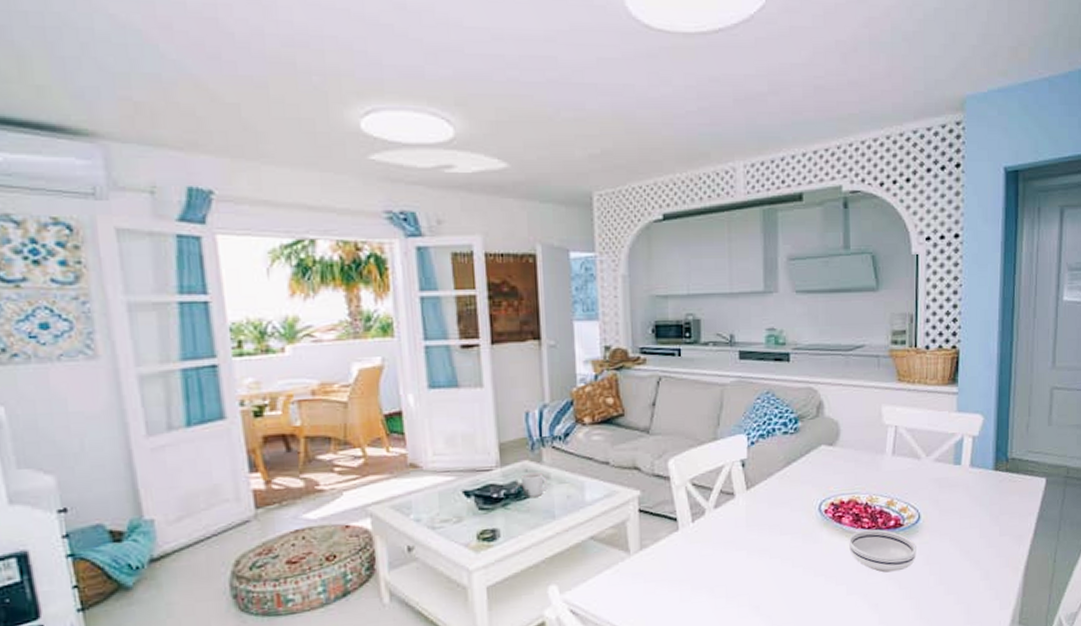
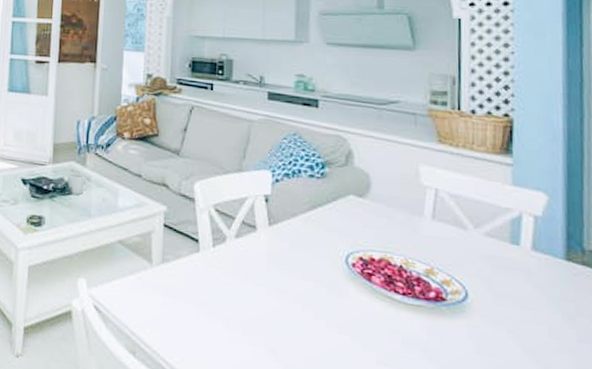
bowl: present [848,529,916,573] -> none [379,294,464,353]

